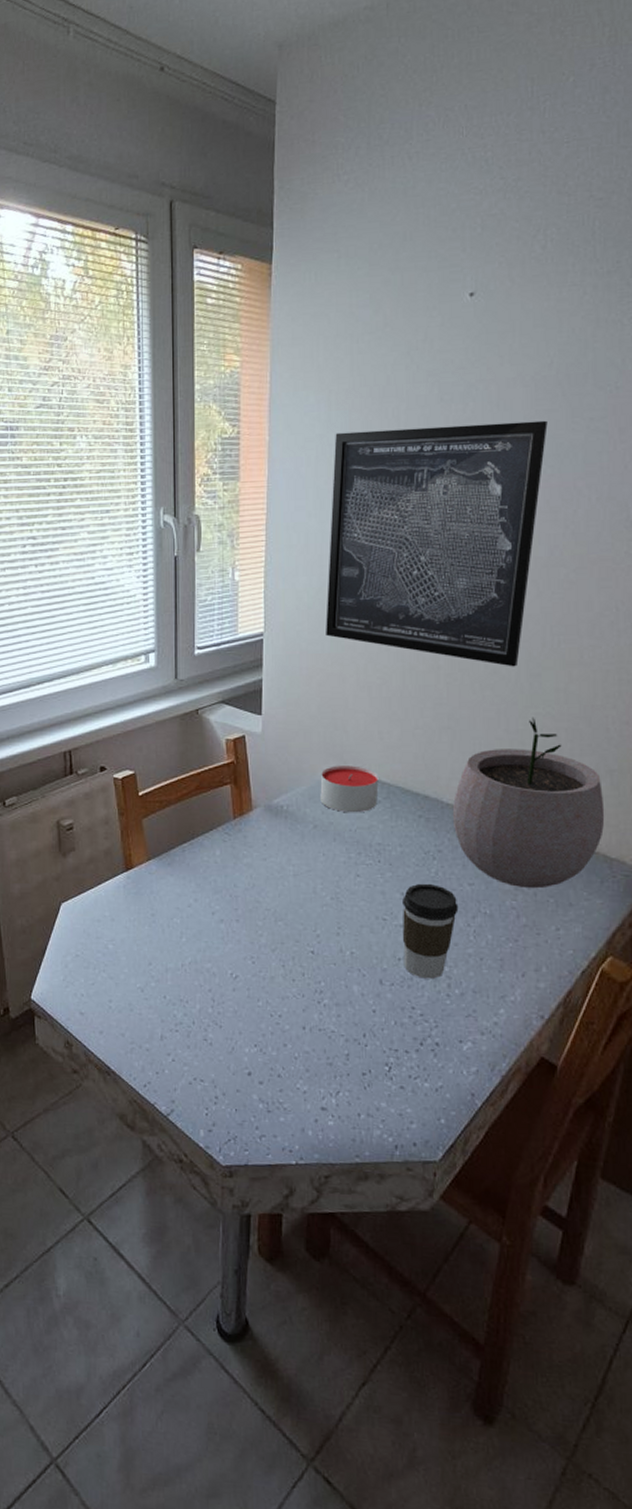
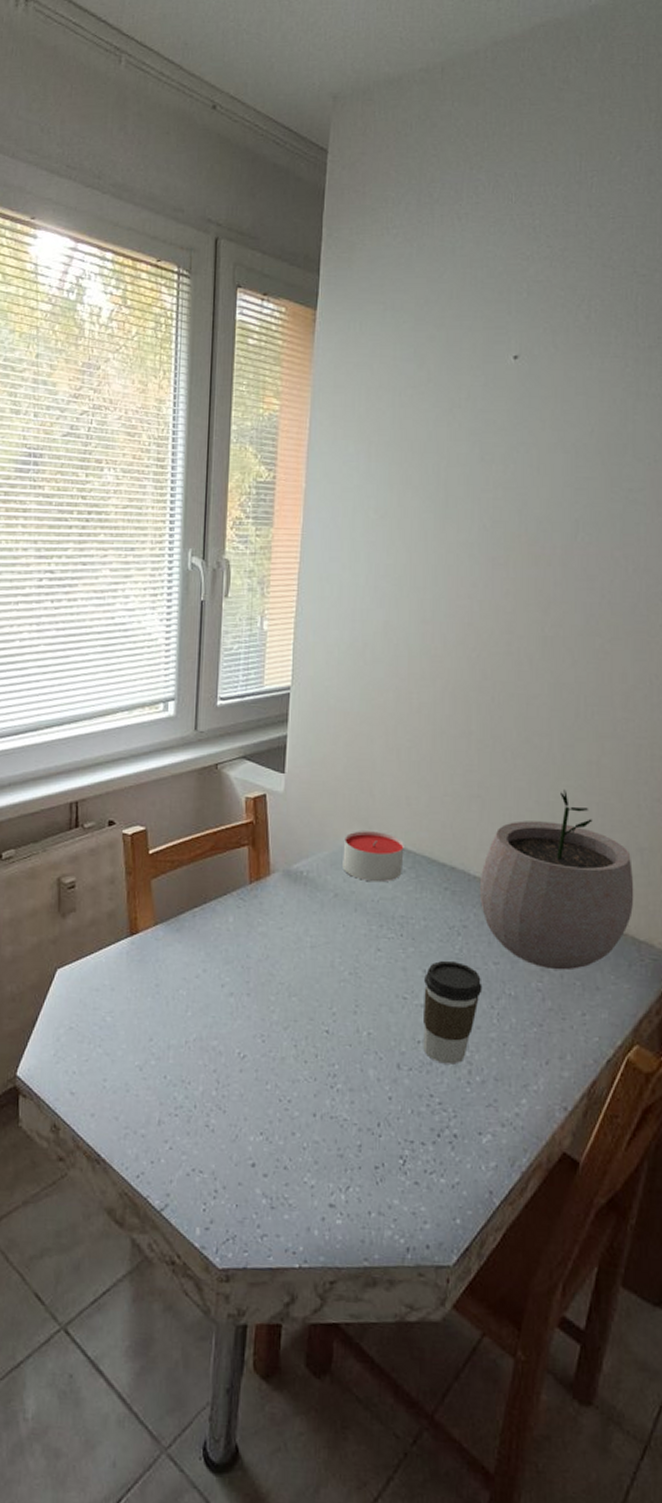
wall art: present [326,420,548,667] -> none [356,485,587,737]

